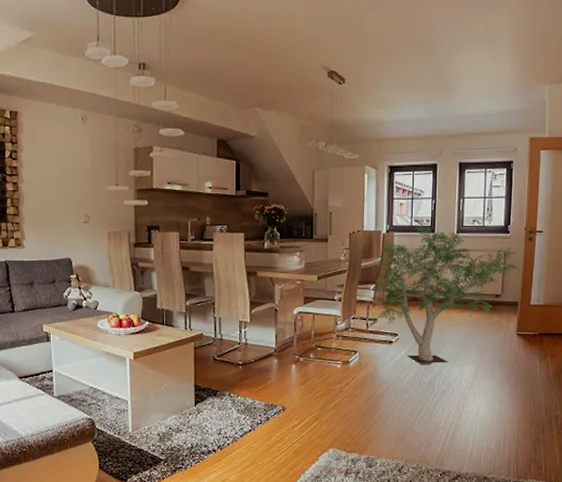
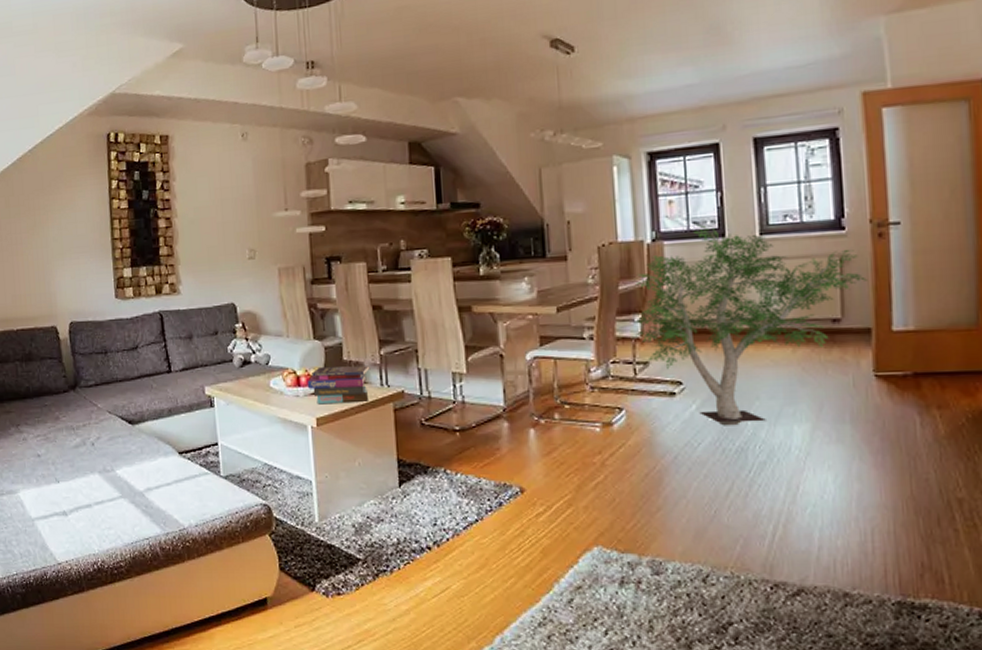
books: none [128,312,177,342] -> present [308,366,369,405]

